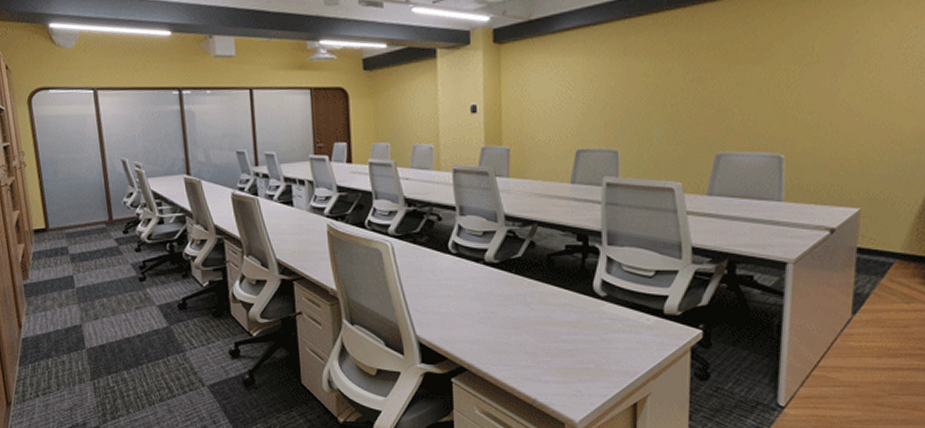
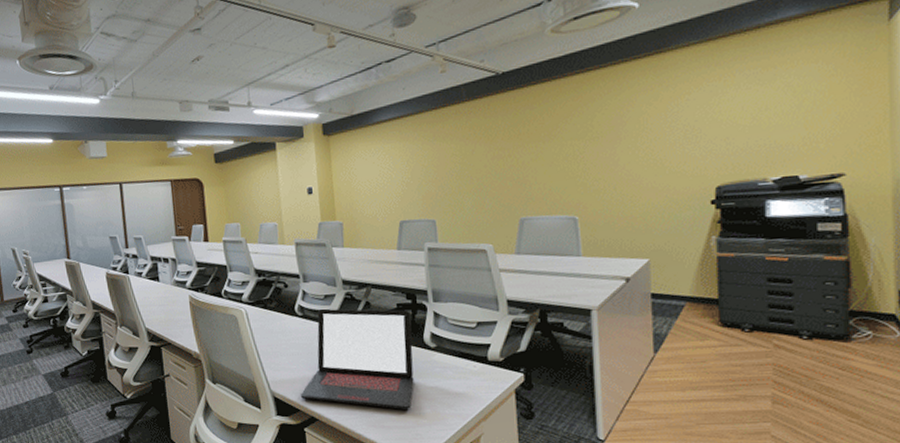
laptop: none [450,246,580,363] -> present [301,308,414,410]

